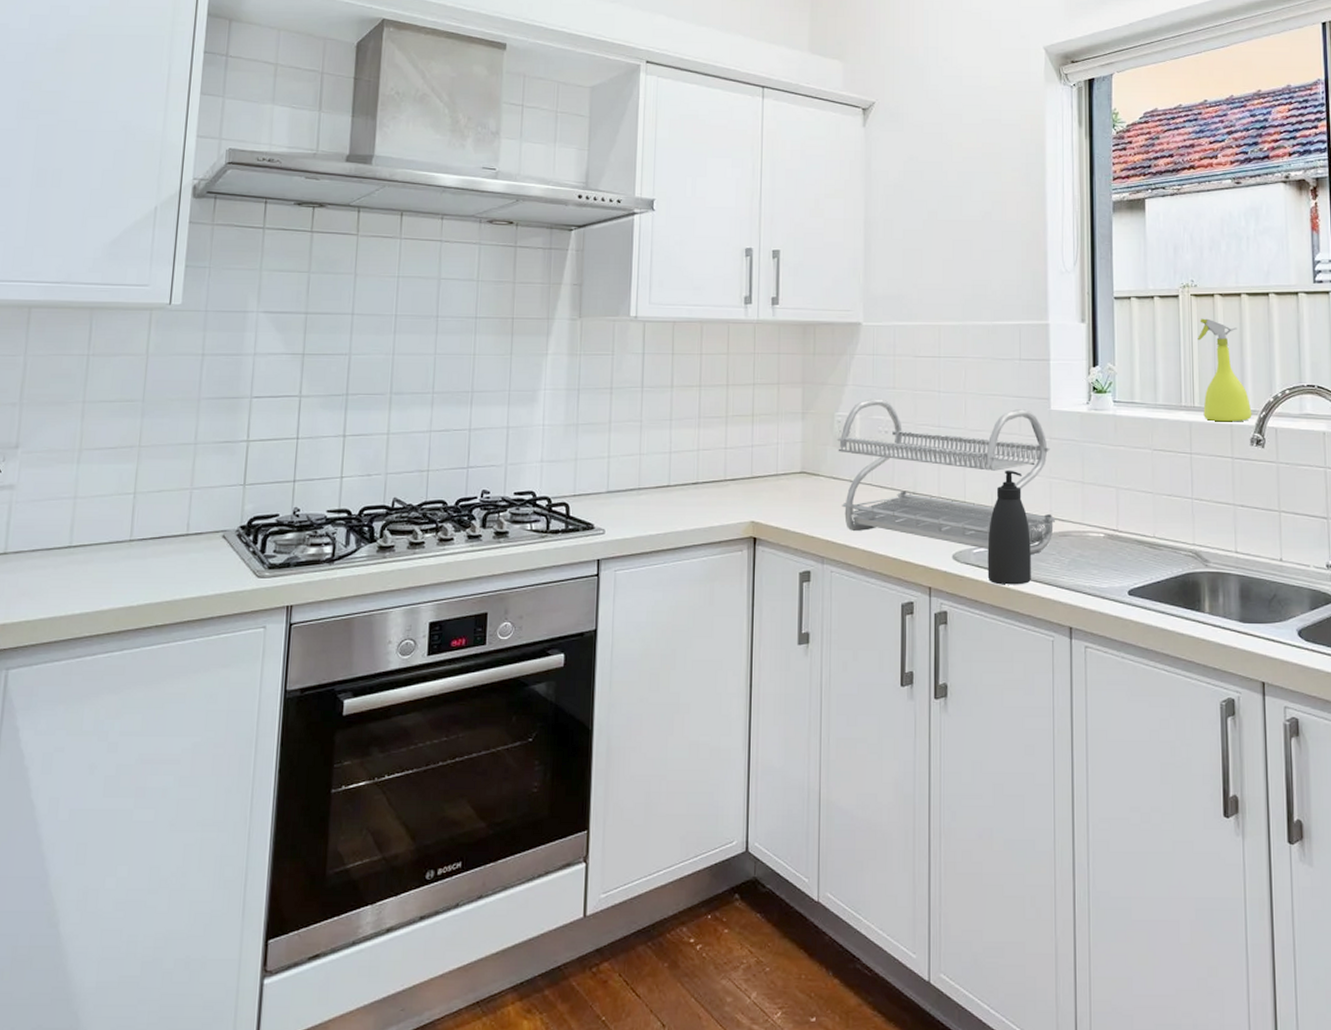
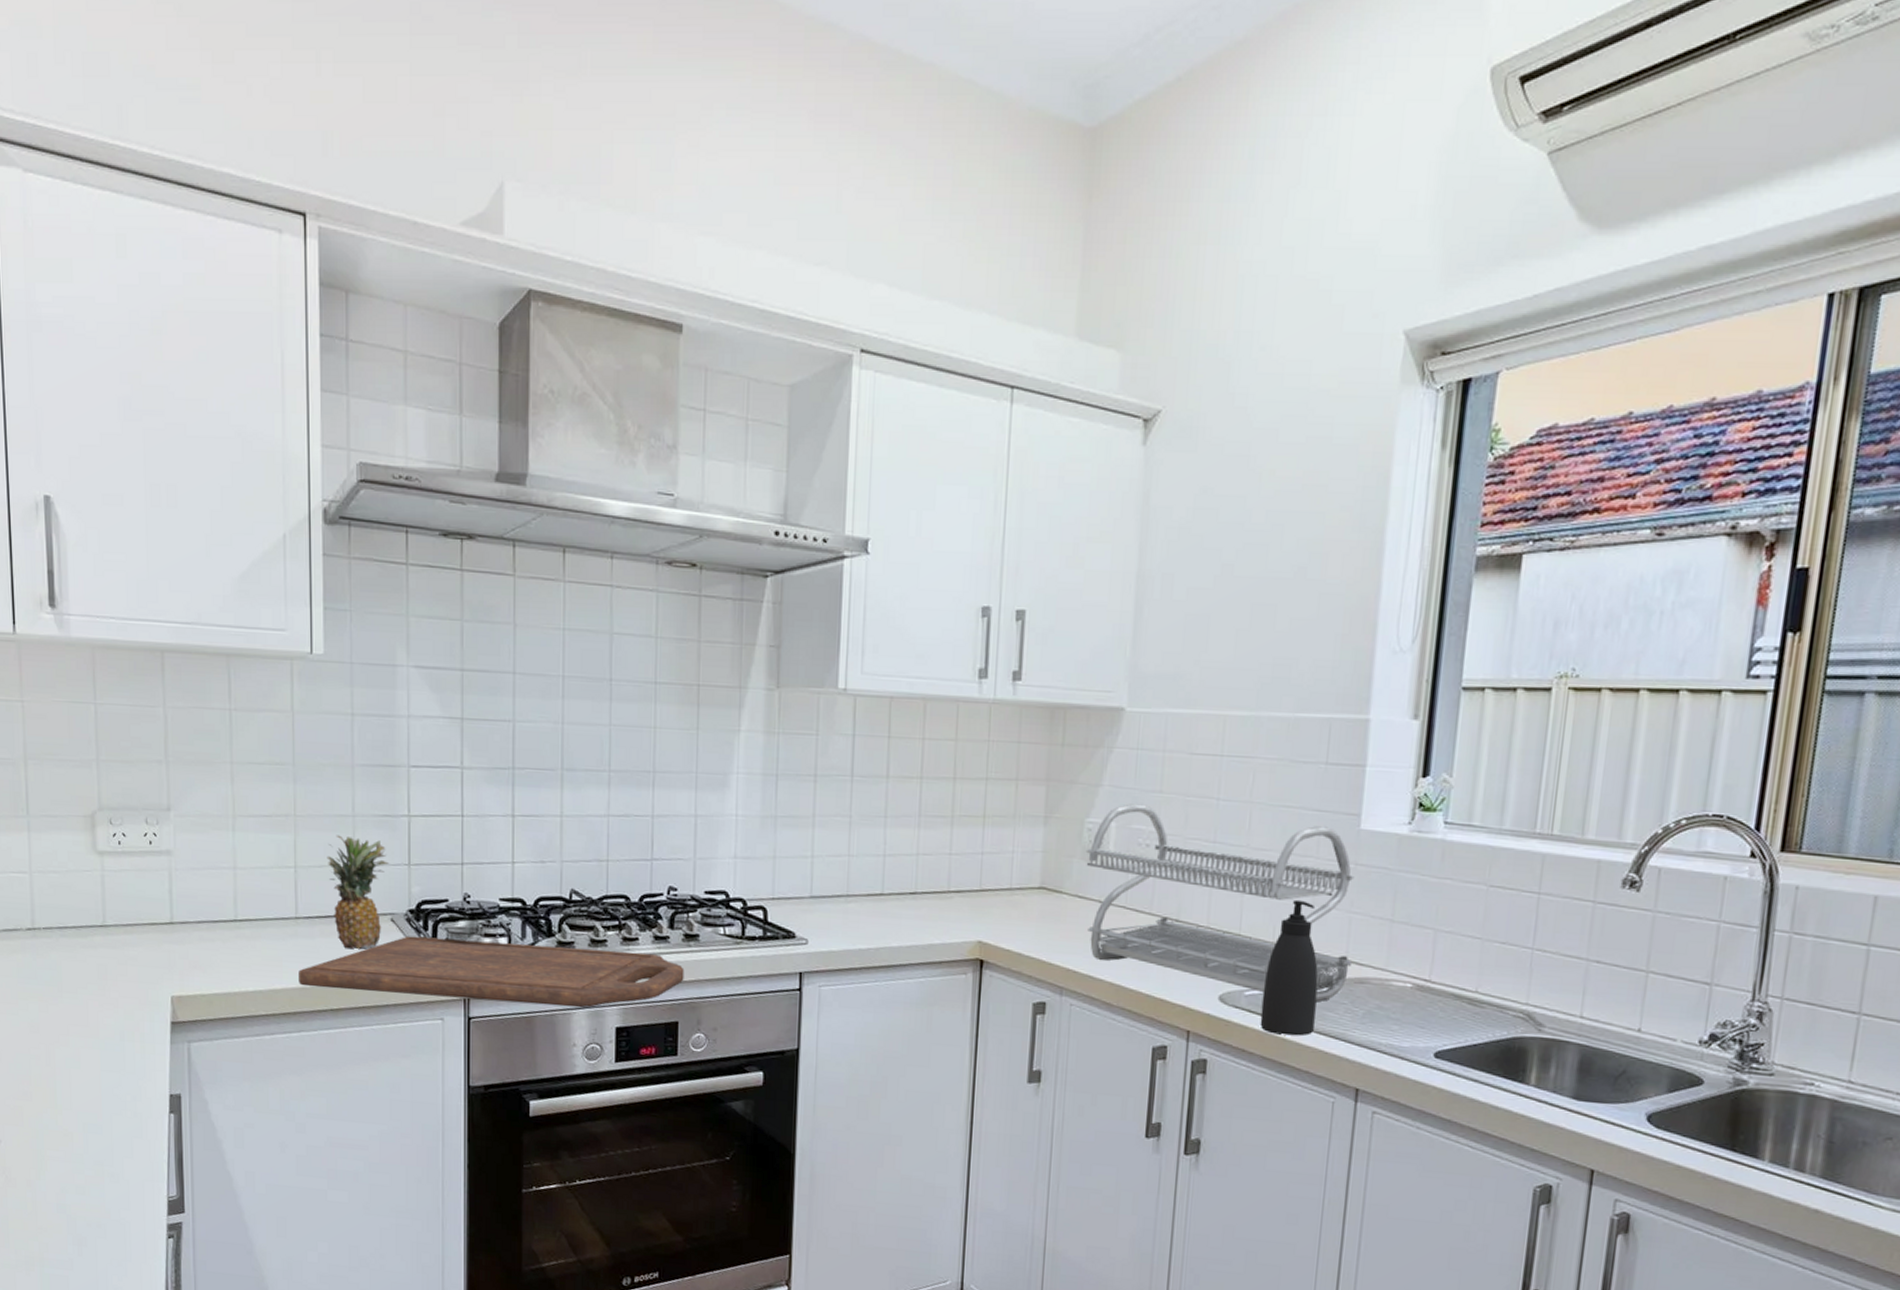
cutting board: none [126,550,494,607] -> present [299,936,685,1008]
fruit: none [166,461,225,567] -> present [326,835,389,950]
spray bottle: present [1198,318,1252,422] -> none [1563,720,1631,858]

